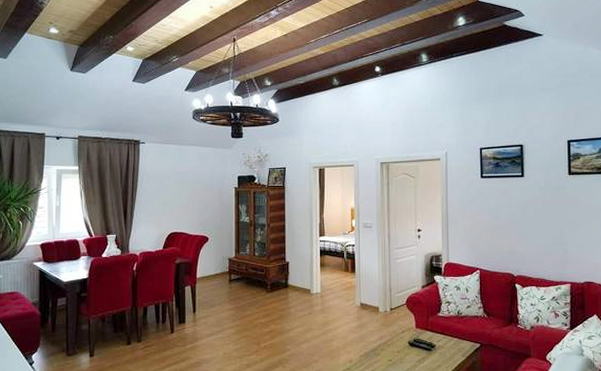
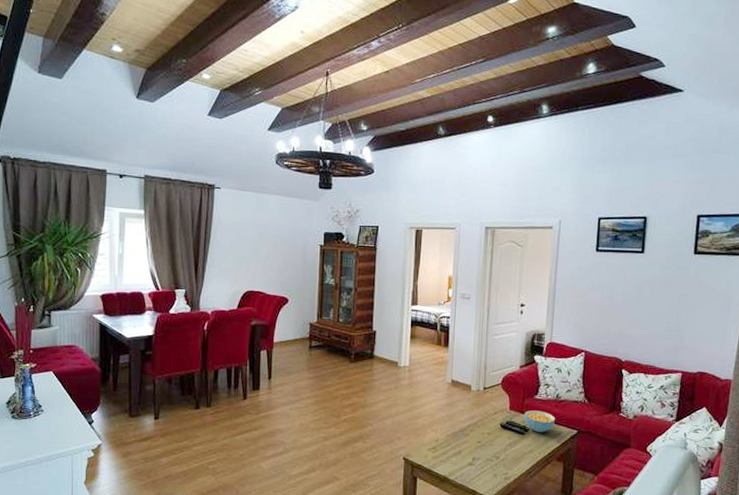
cereal bowl: none [429,327,458,348] -> present [524,410,555,432]

